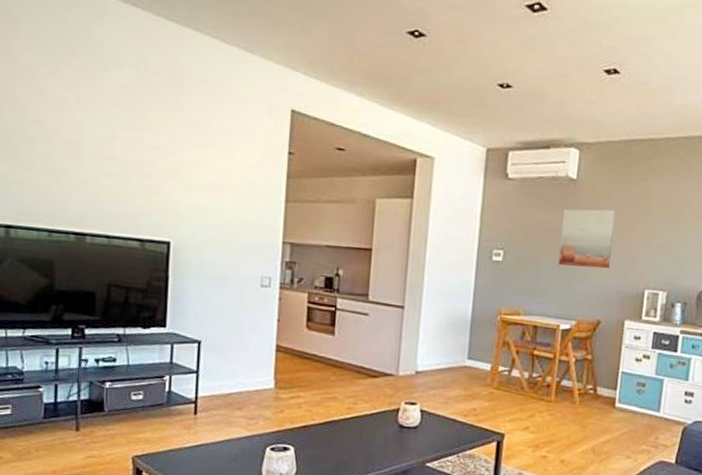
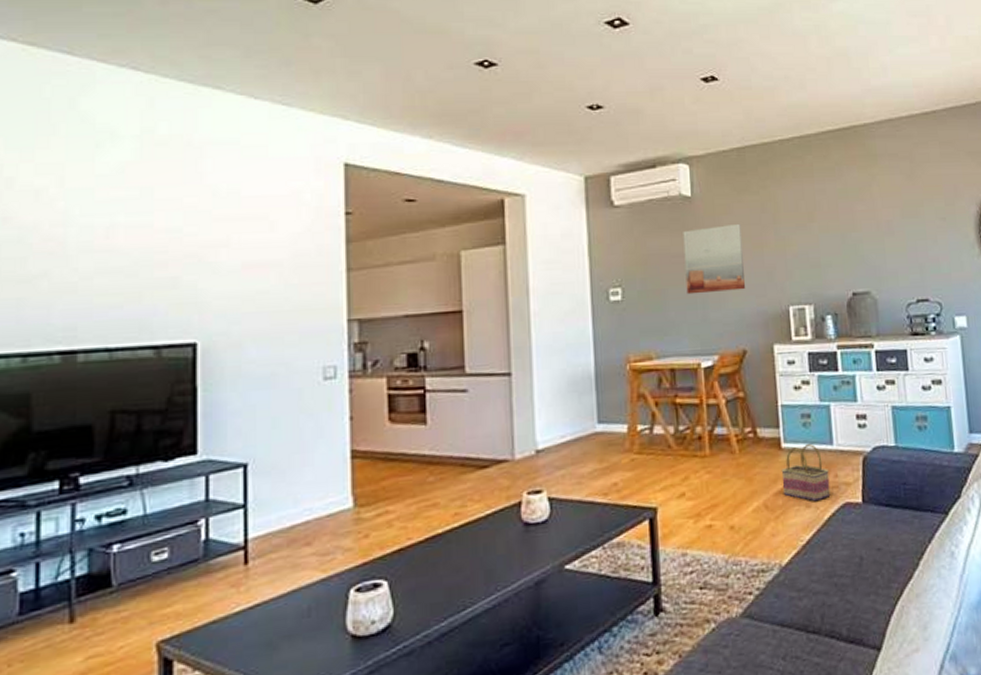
basket: none [609,407,652,455] -> present [781,443,831,502]

